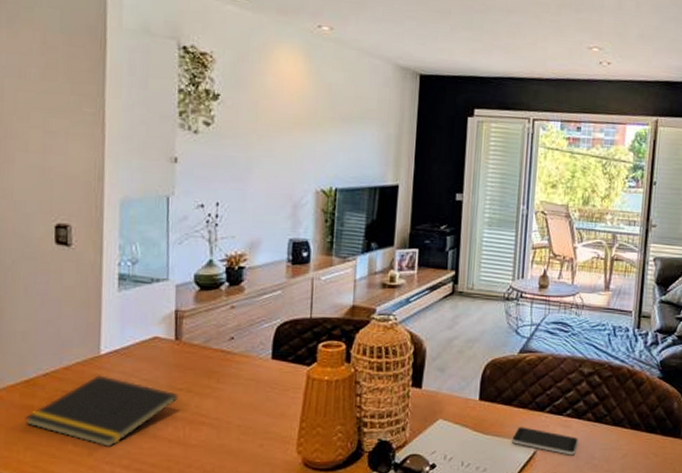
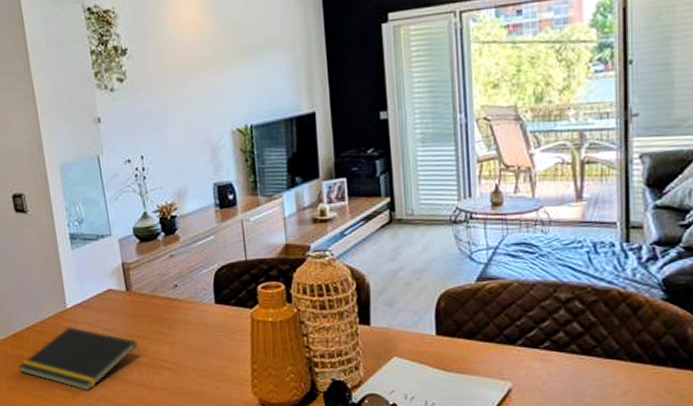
smartphone: present [511,427,579,456] -> none [479,362,564,393]

